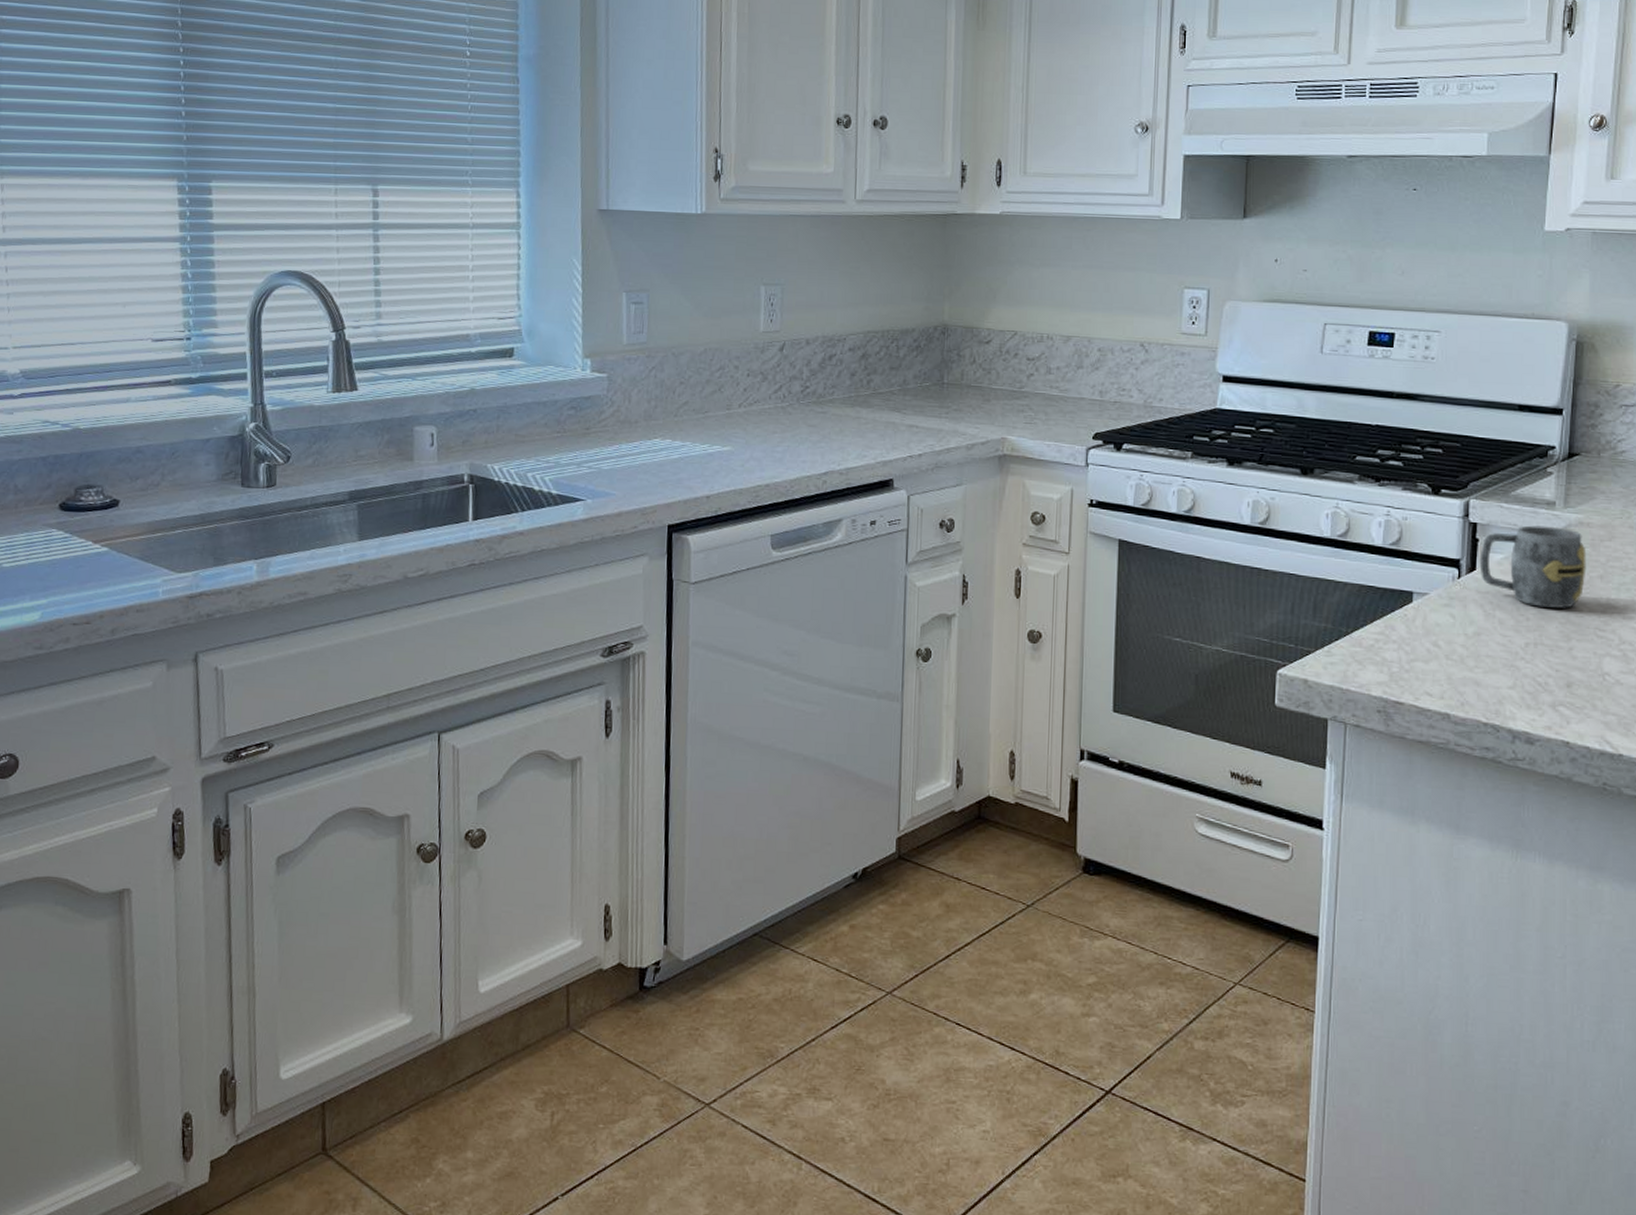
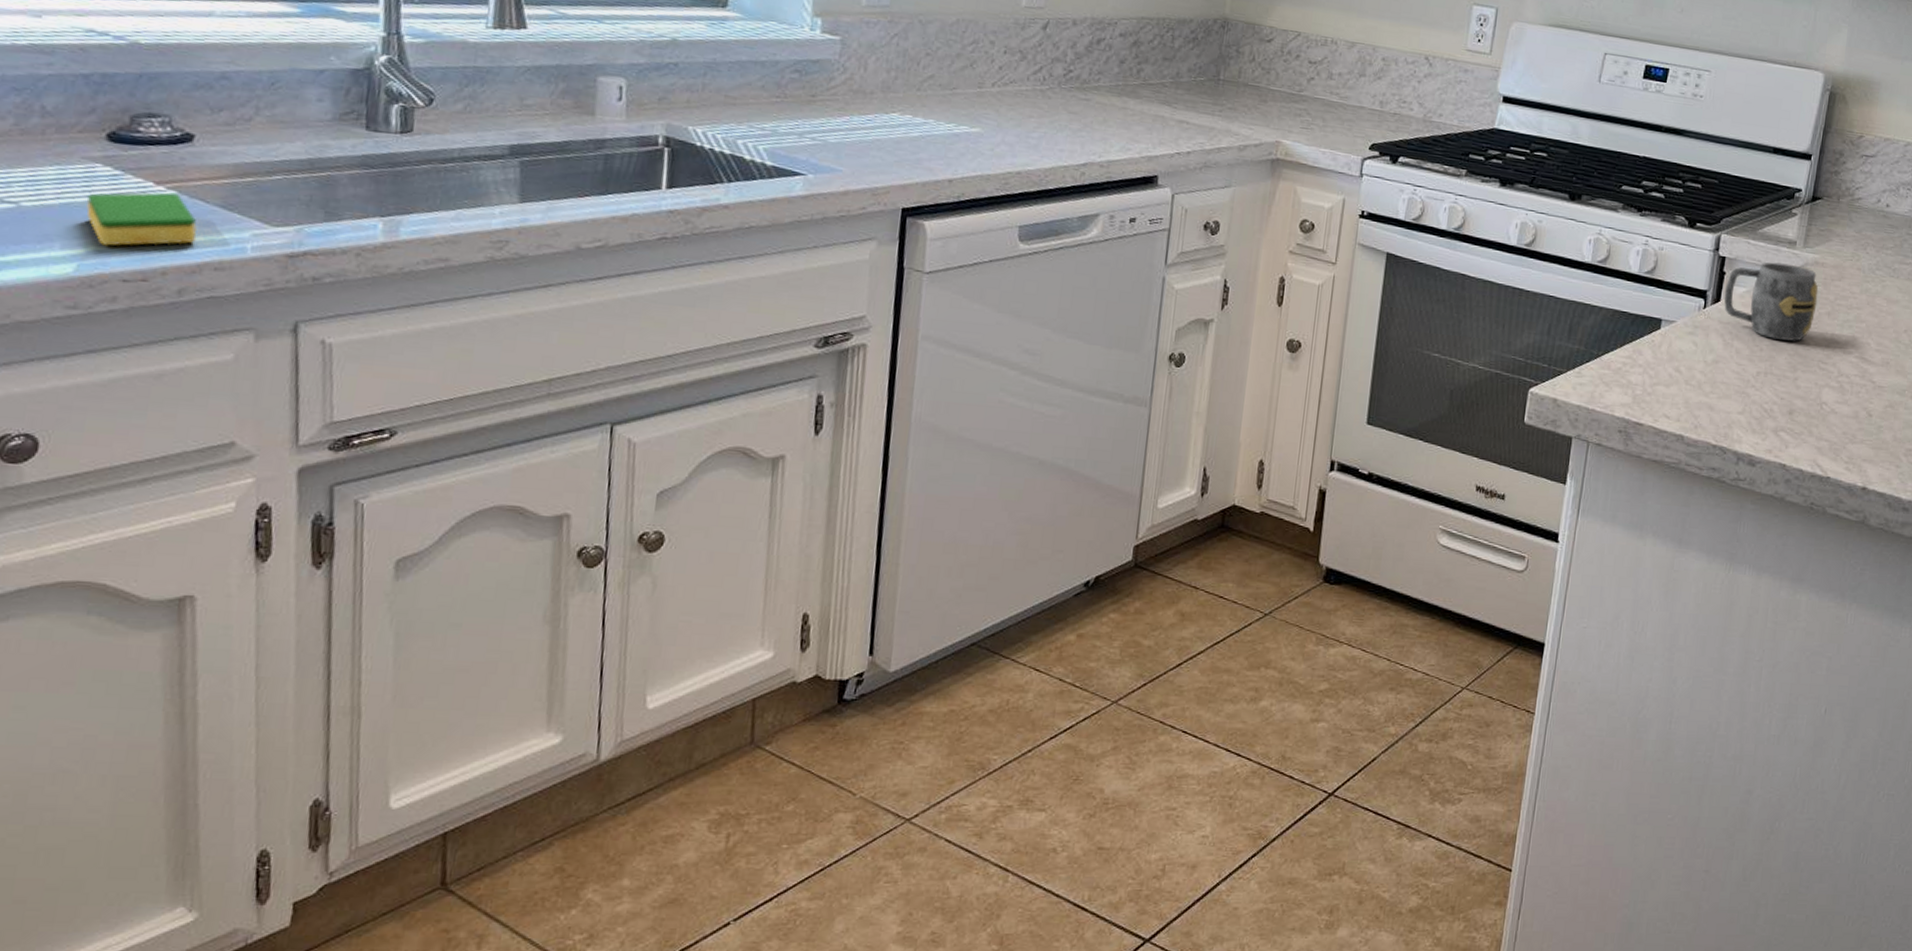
dish sponge: none [46,549,123,596] -> present [86,192,197,246]

